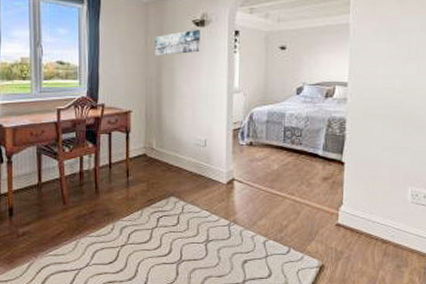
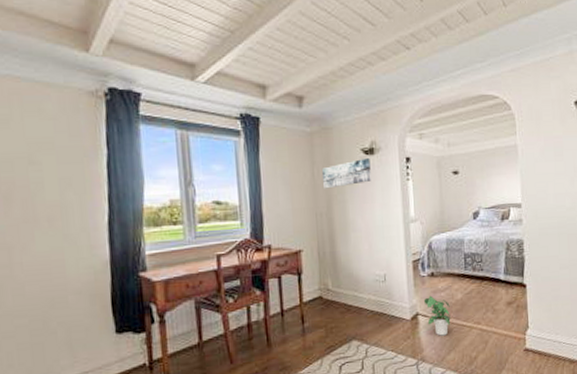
potted plant: none [240,163,265,202] -> present [423,295,451,336]

